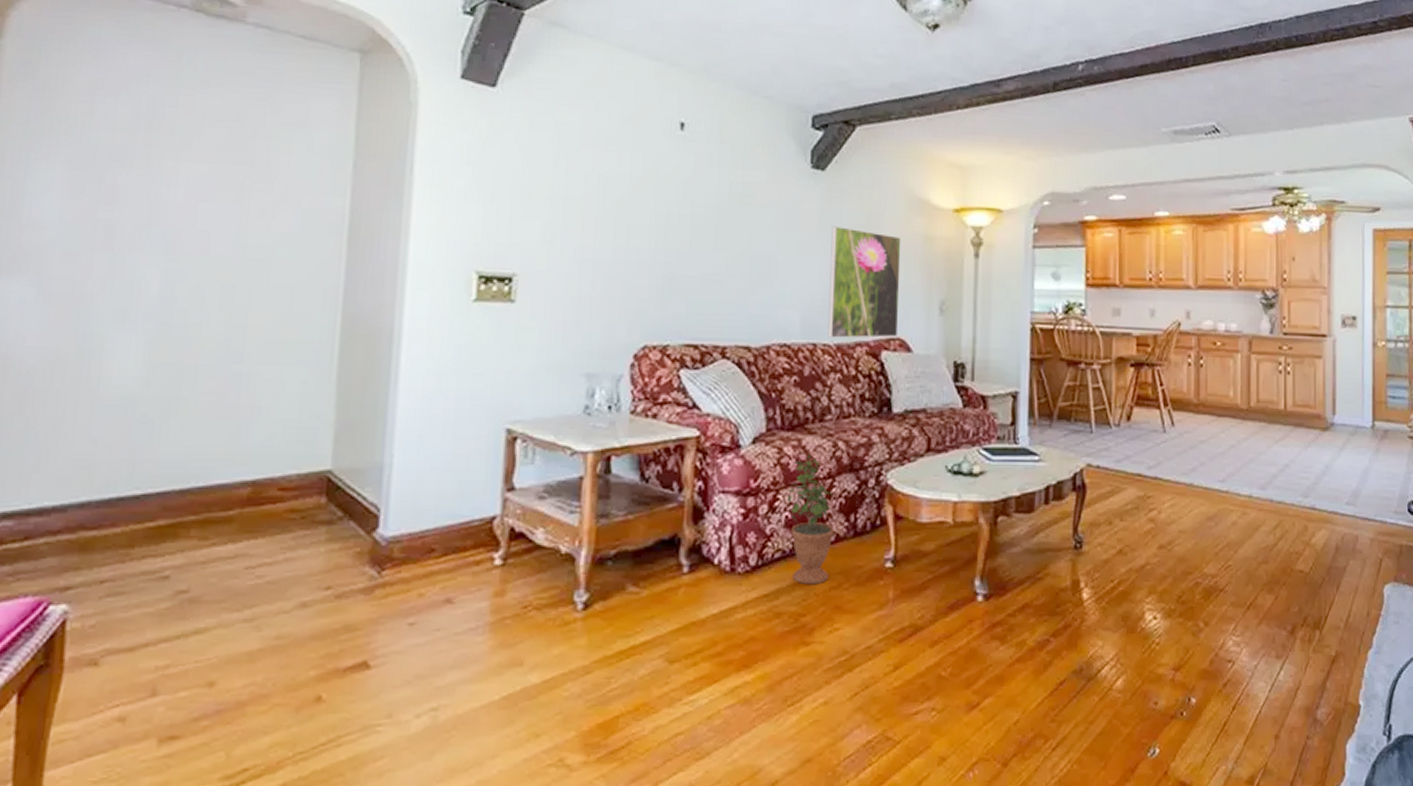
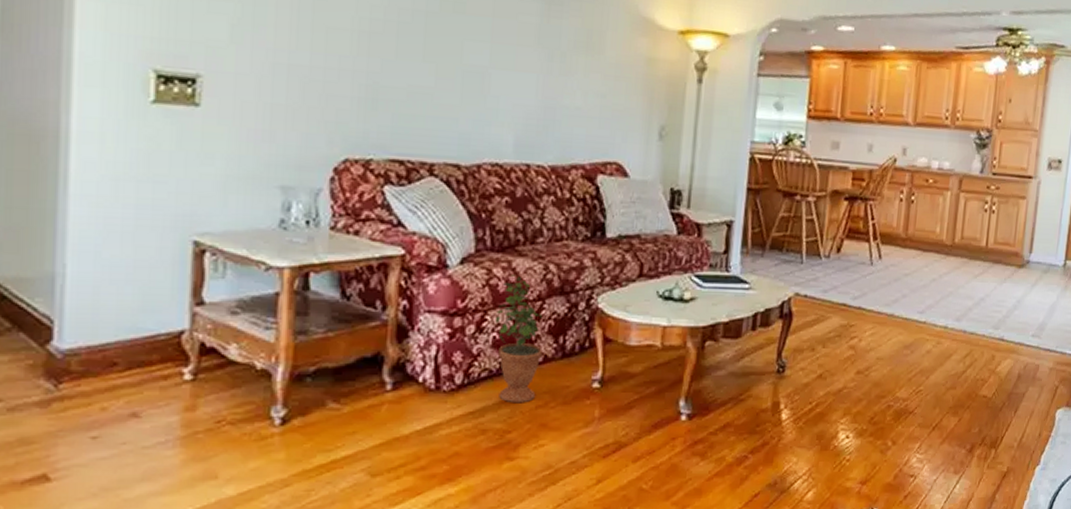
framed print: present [828,226,901,338] -> none [542,42,623,161]

